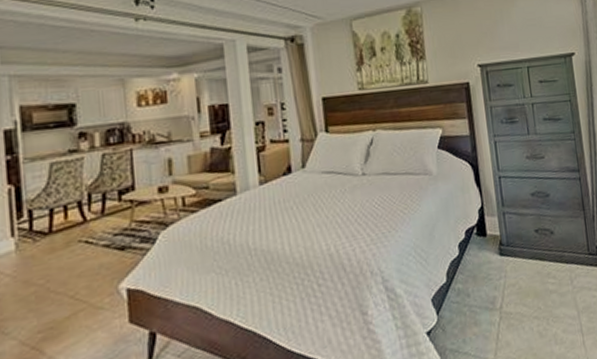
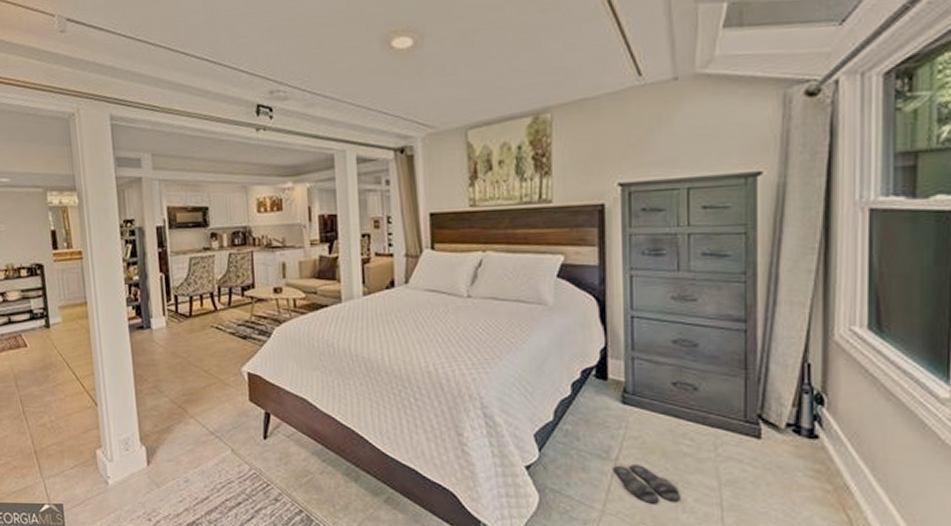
slippers: none [499,308,553,344] -> present [613,463,680,504]

